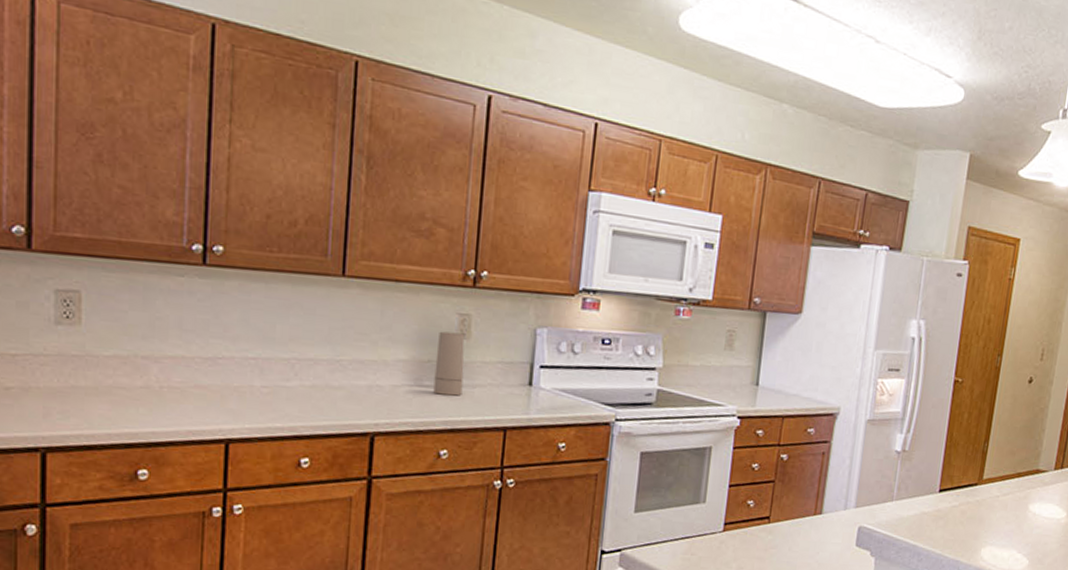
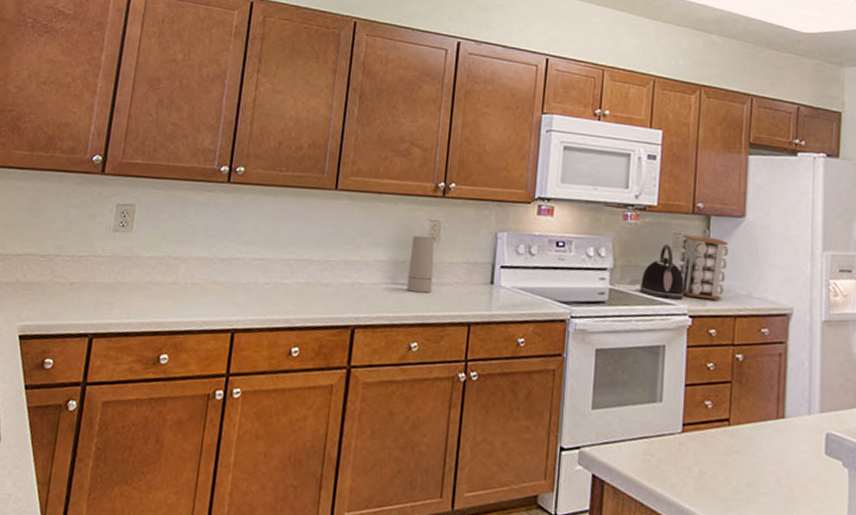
kettle: none [688,342,735,402] -> present [639,244,684,301]
spice rack: none [729,324,783,401] -> present [677,227,729,301]

